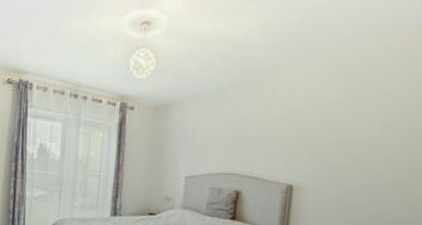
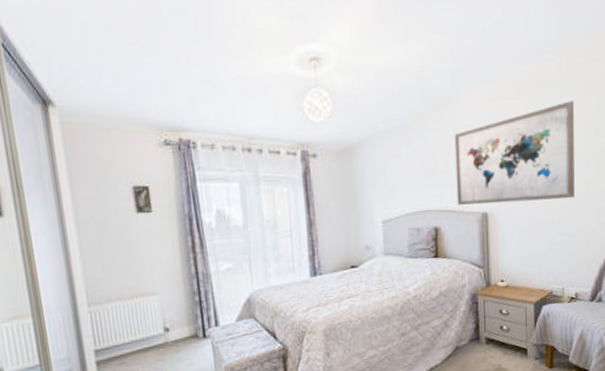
wall art: none [262,86,405,186] -> present [454,101,574,205]

